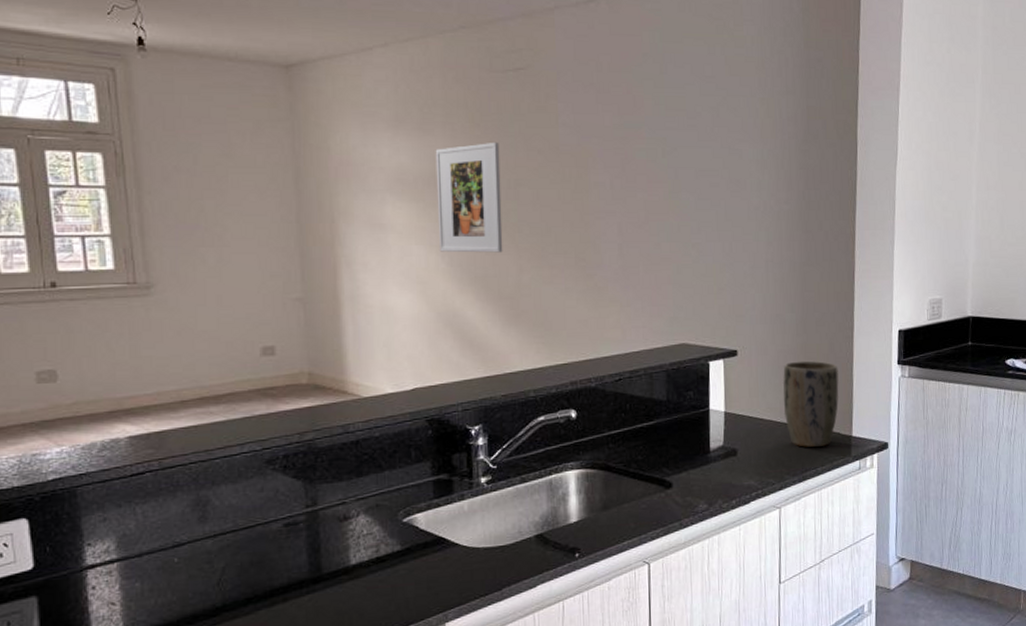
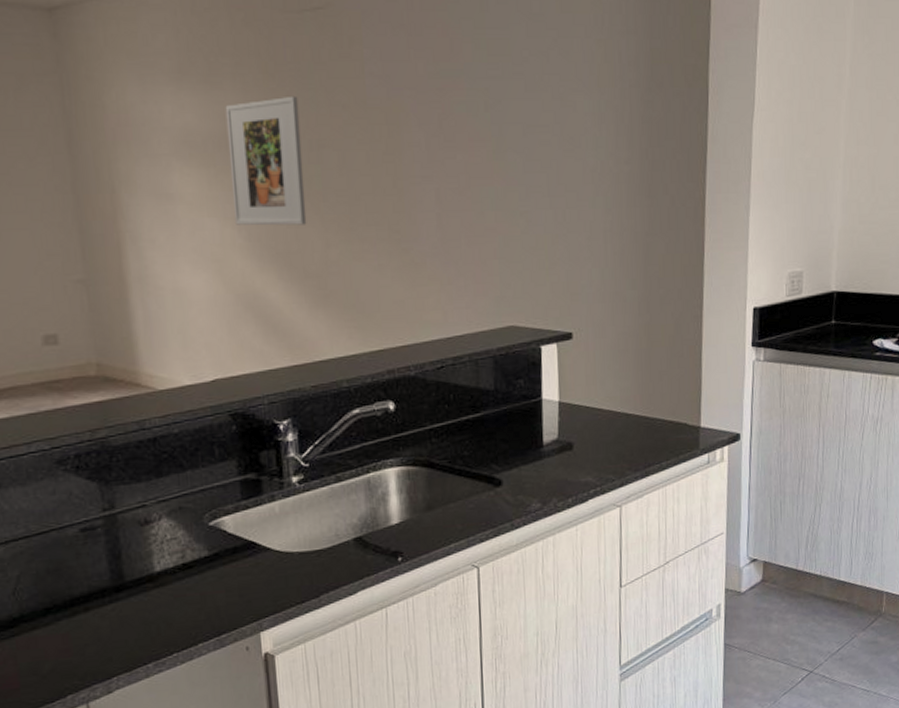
plant pot: present [782,360,839,447] -> none [623,343,686,440]

